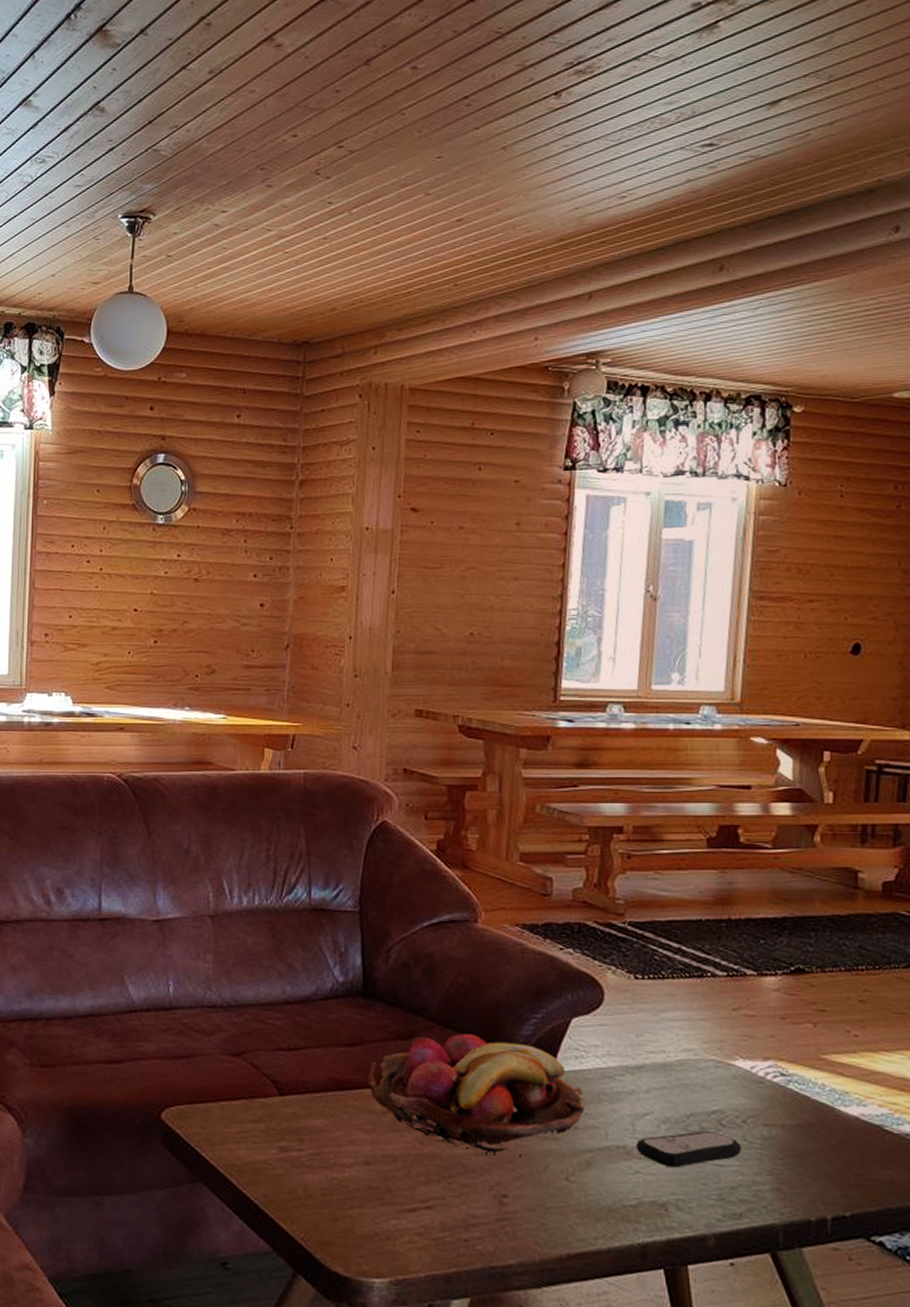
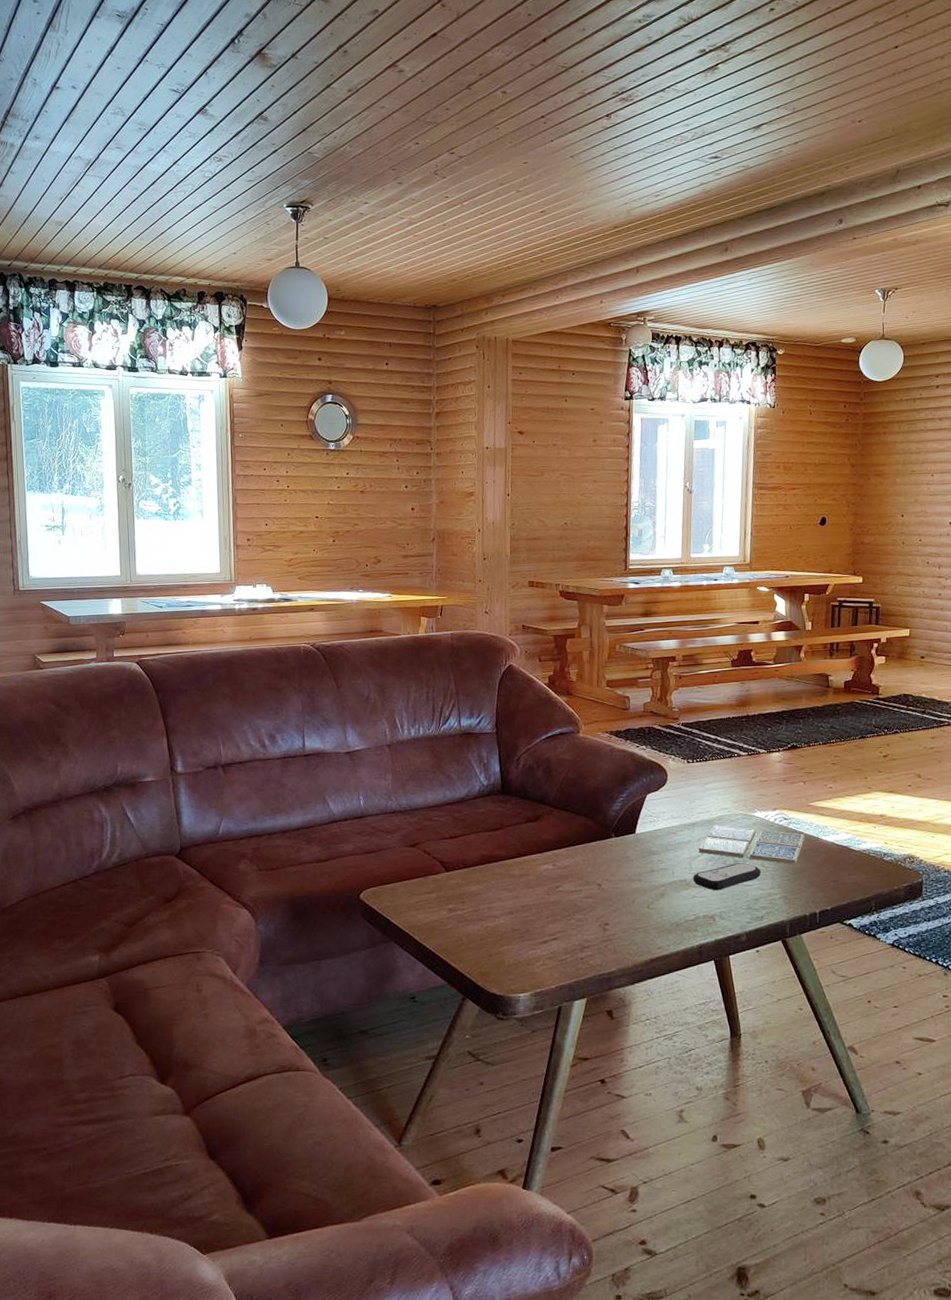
fruit basket: present [367,1033,586,1156] -> none [507,813,658,895]
drink coaster: none [645,1071,813,1144] -> present [698,824,805,865]

